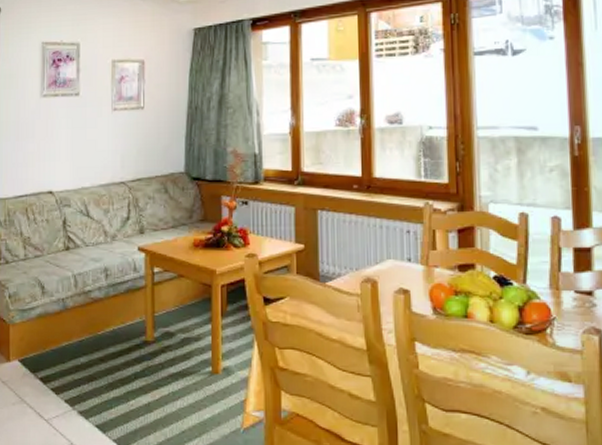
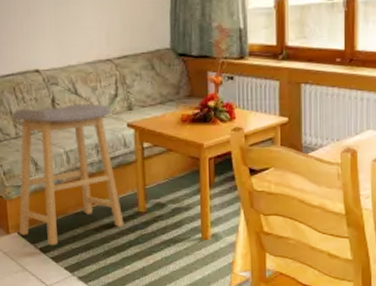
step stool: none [19,226,130,375] -> present [12,103,124,245]

